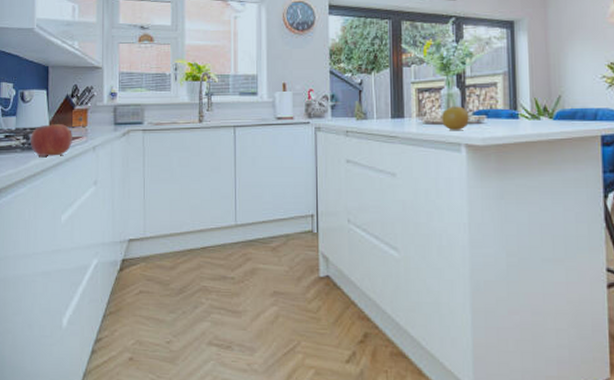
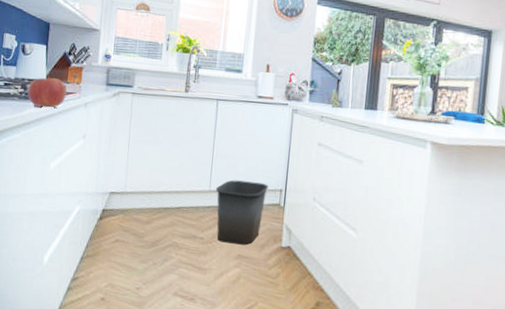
waste bin: none [243,210,299,280] -> present [216,179,269,245]
fruit: present [442,106,469,131] -> none [412,104,438,129]

